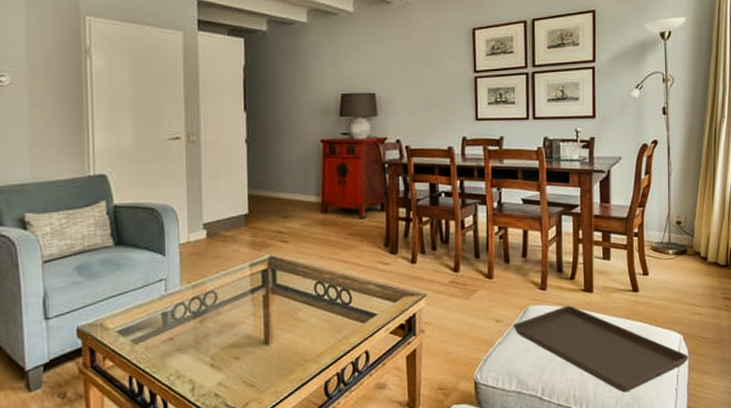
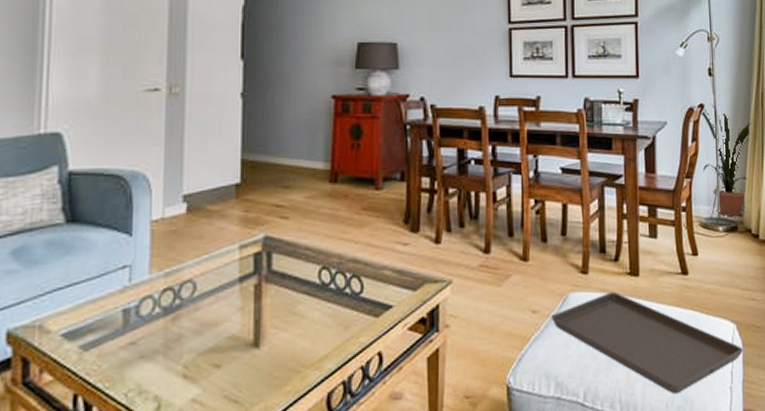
house plant: none [644,139,704,242] -> present [690,103,752,217]

